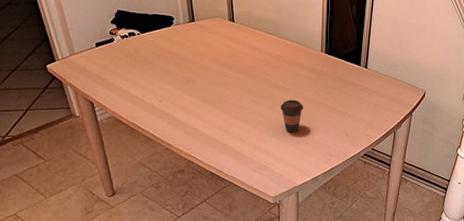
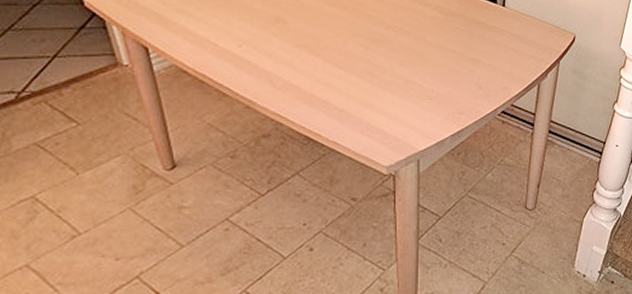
coffee cup: present [280,99,304,133] -> none [397,44,427,86]

